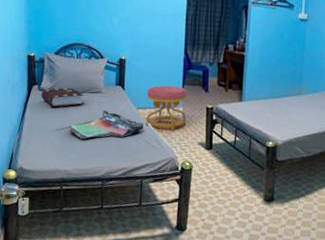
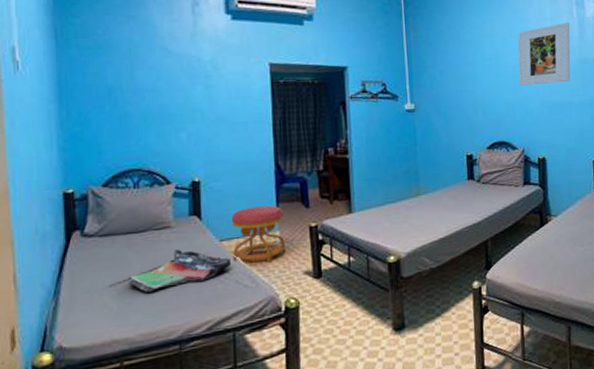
book: present [41,87,84,108] -> none [85,227,147,257]

